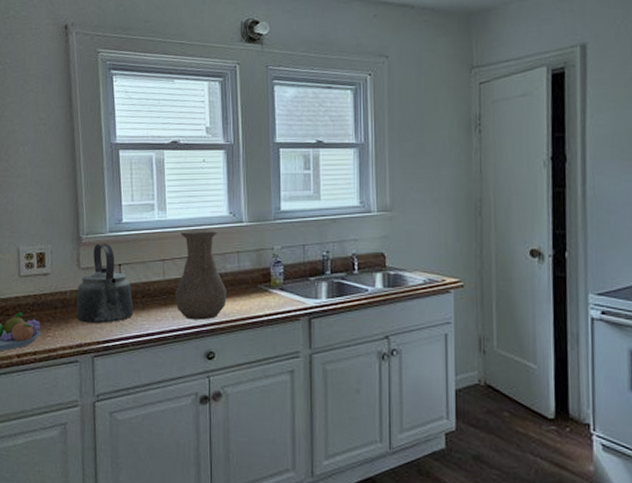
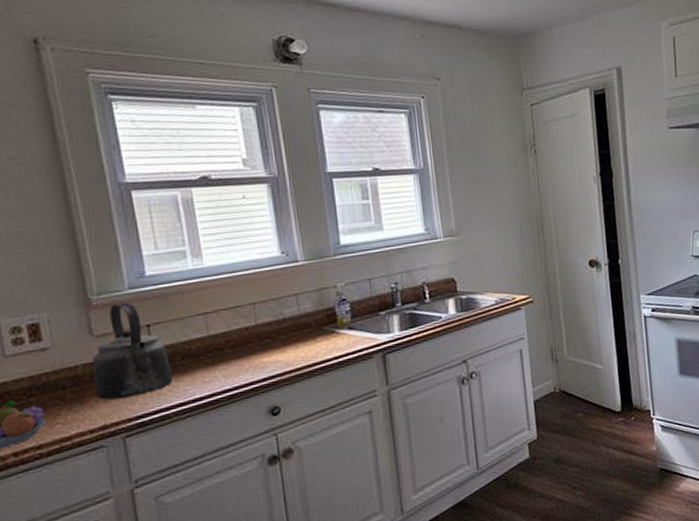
vase: present [175,228,227,320] -> none [224,272,288,376]

